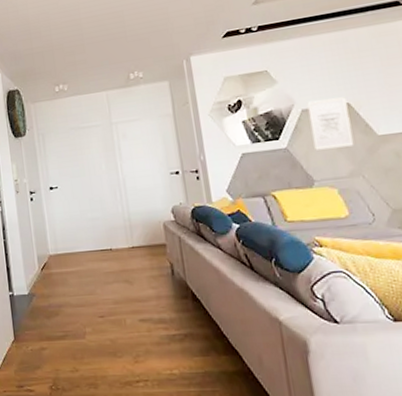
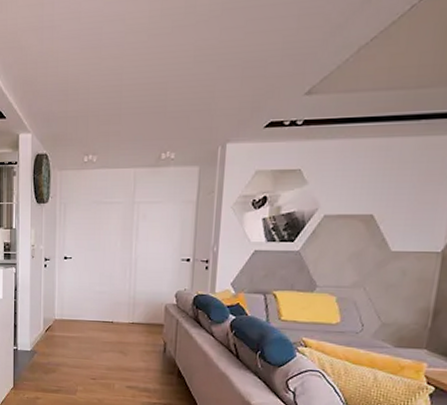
wall art: present [307,97,355,150] -> none [326,207,371,258]

